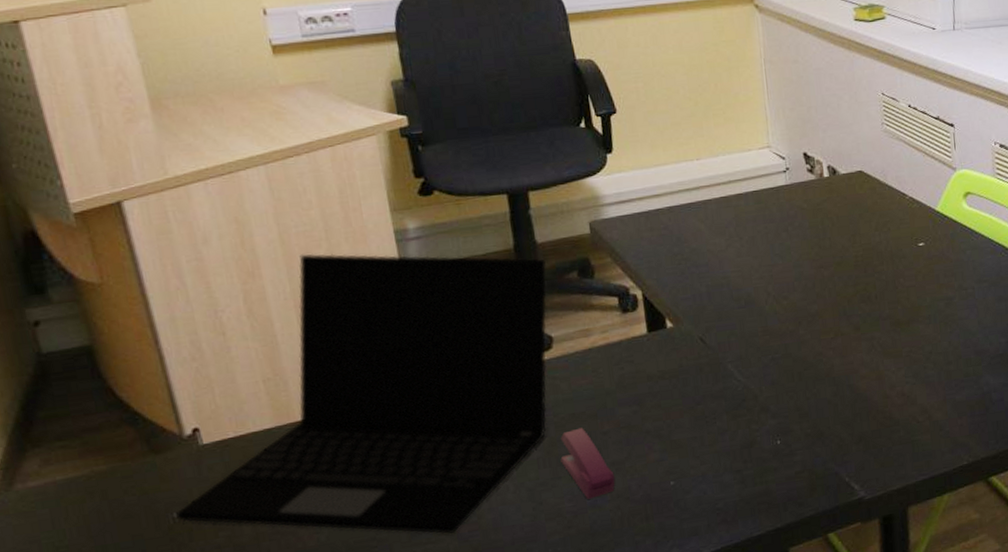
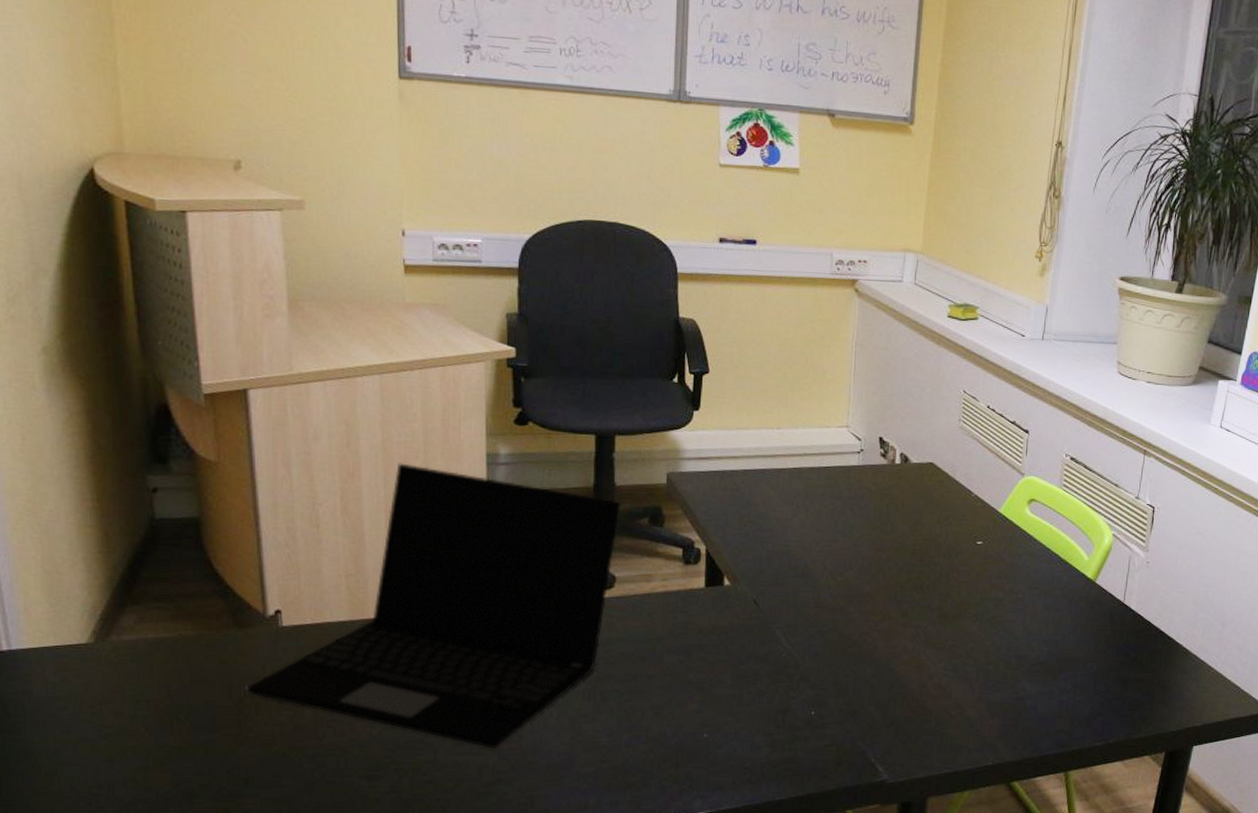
stapler: present [560,427,616,499] -> none [605,667,653,738]

